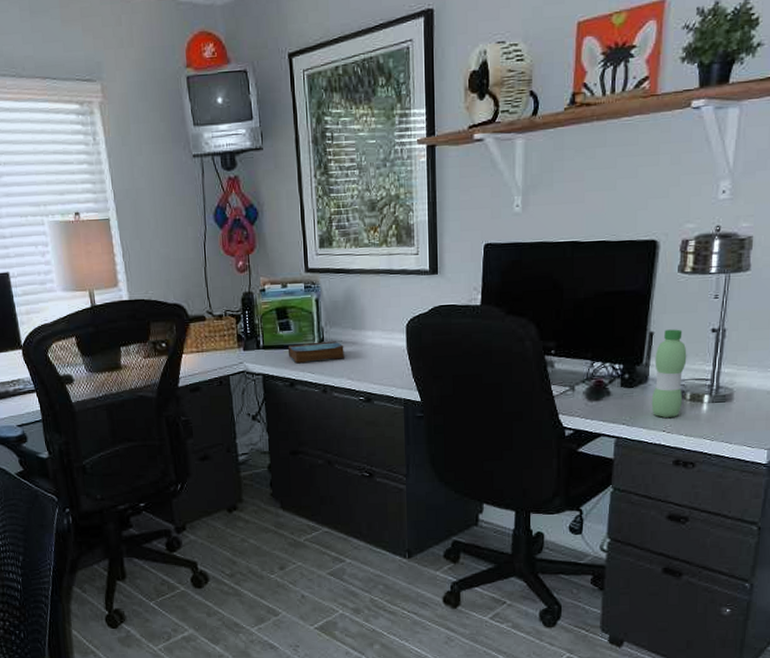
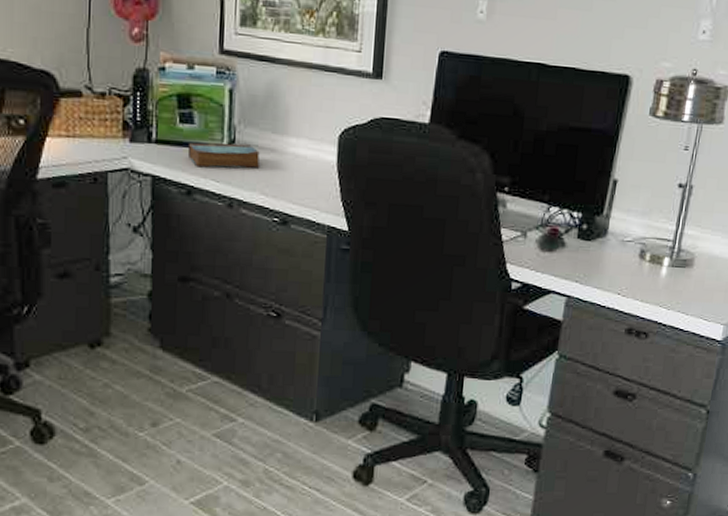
water bottle: present [651,329,687,418] -> none [608,178,651,279]

